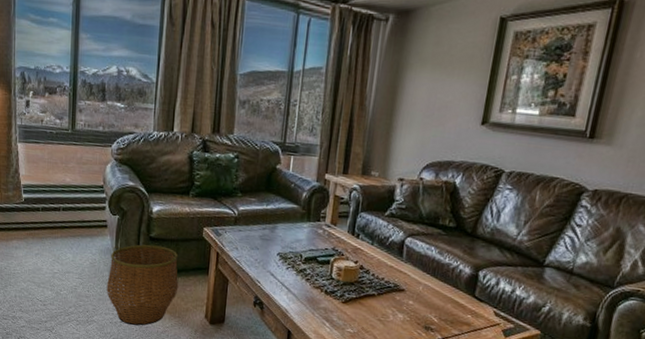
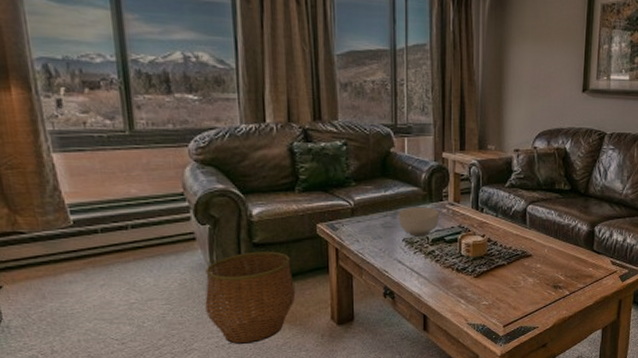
bowl: none [275,223,316,254] -> present [397,207,440,237]

